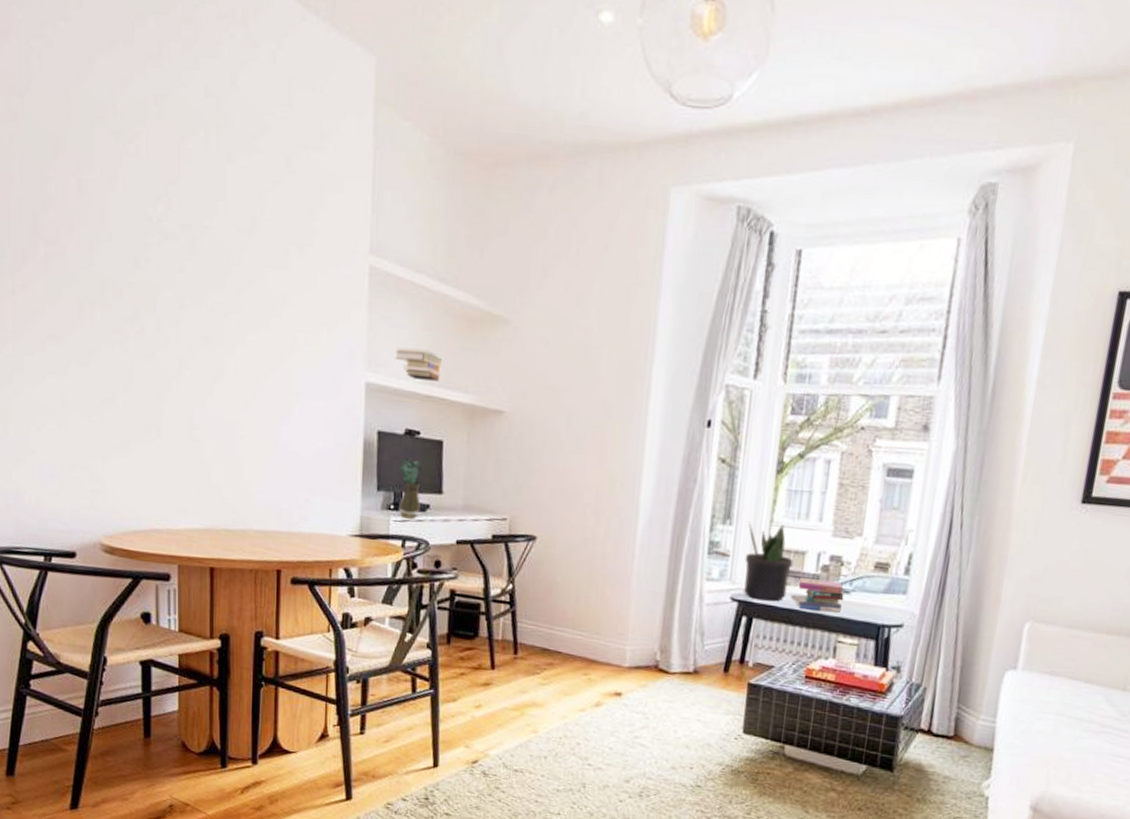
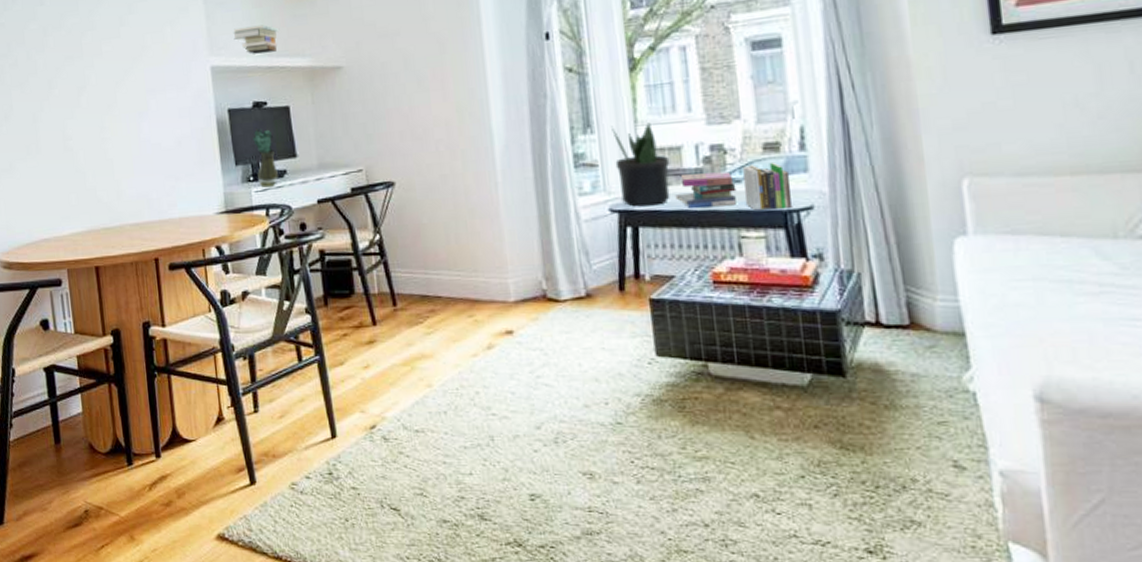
books: none [848,579,891,623] -> present [743,162,792,210]

